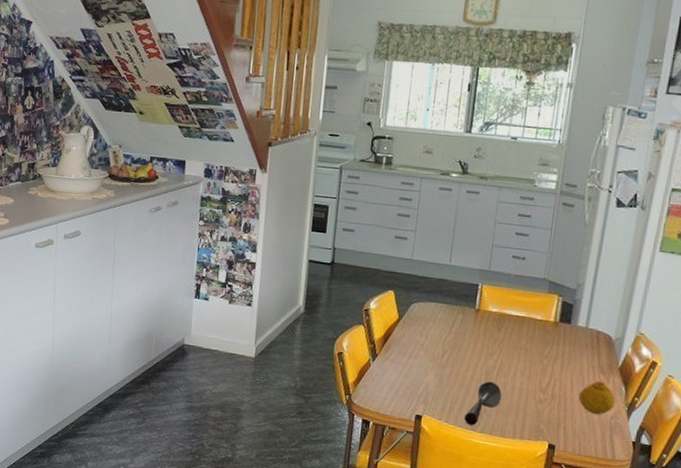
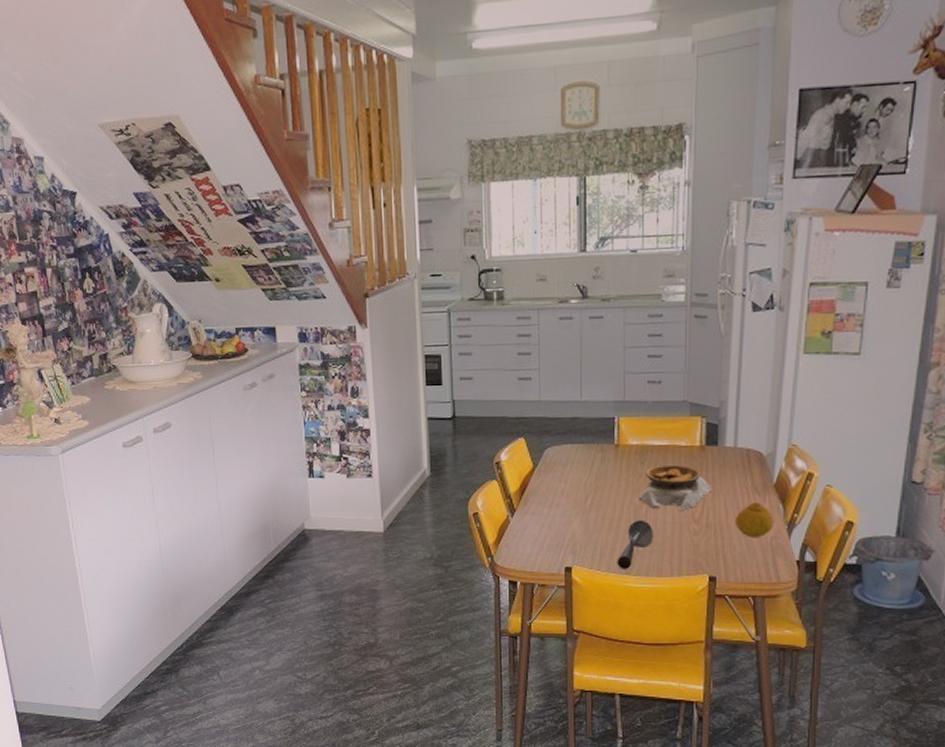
bowl: none [491,334,560,380] -> present [638,465,711,512]

